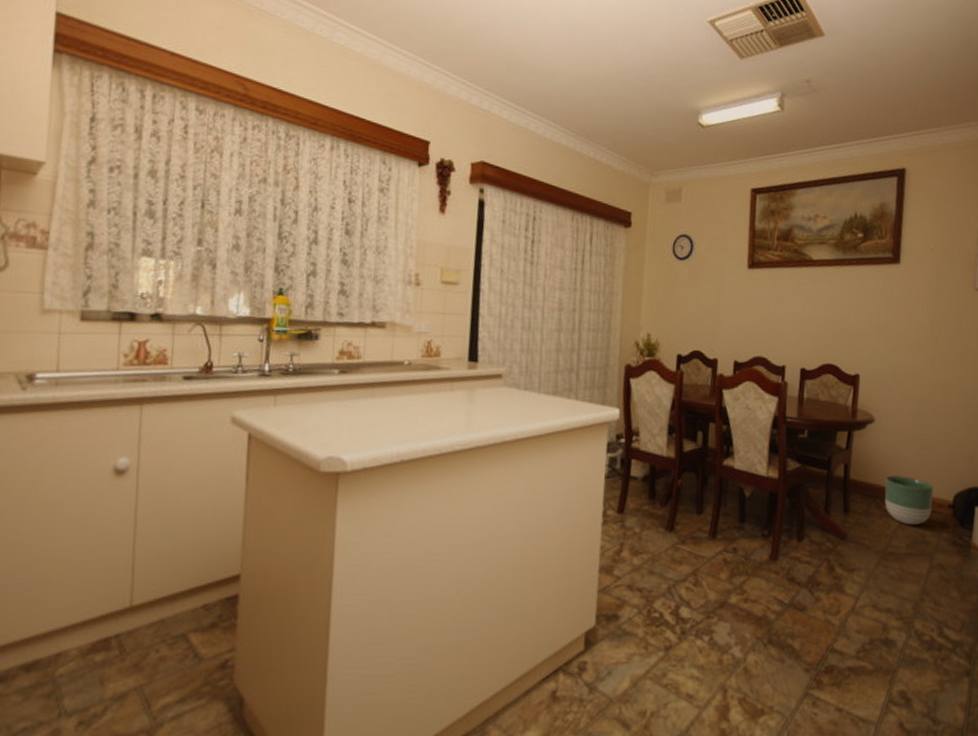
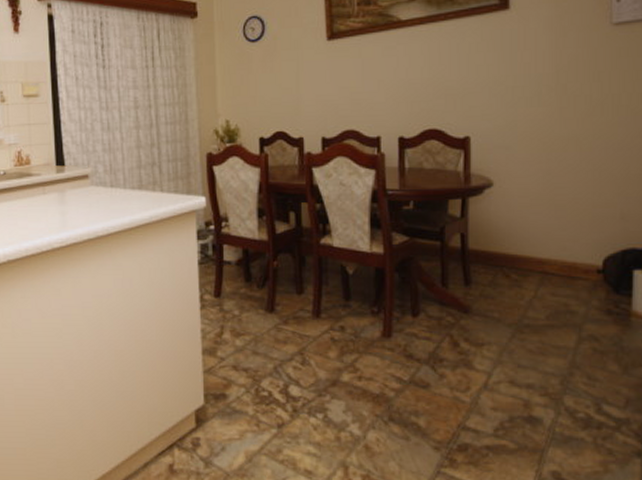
planter: present [884,475,934,526] -> none [513,242,576,295]

